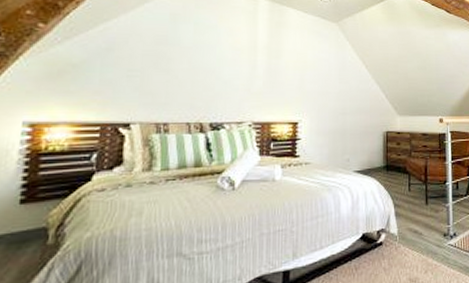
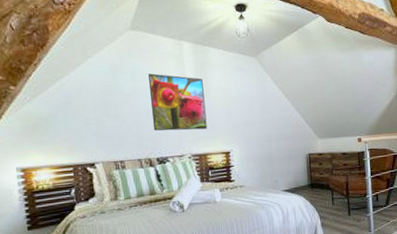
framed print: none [210,27,276,94] -> present [148,73,207,131]

